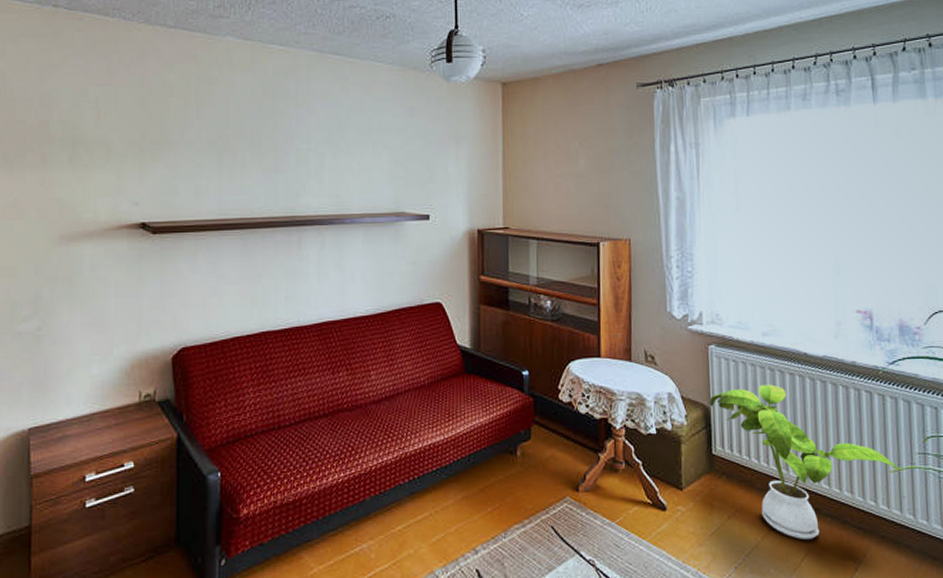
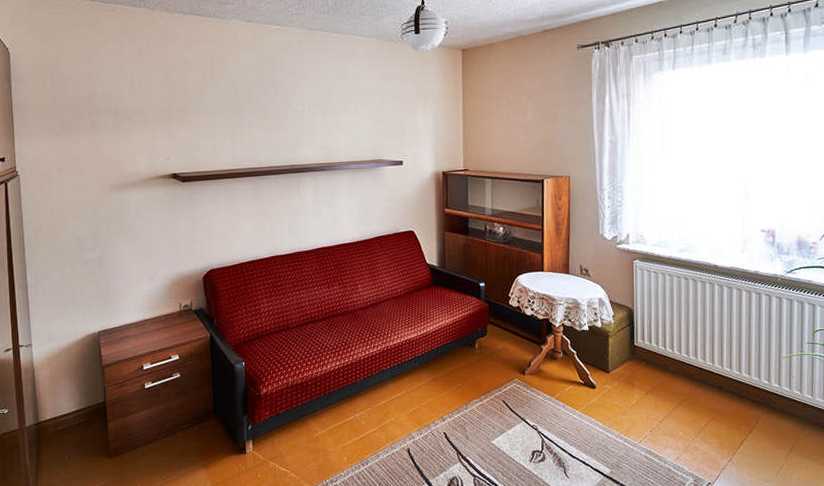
house plant: present [709,384,902,539] -> none [633,290,793,410]

